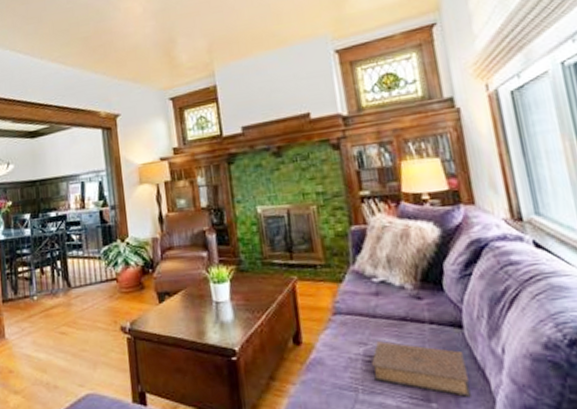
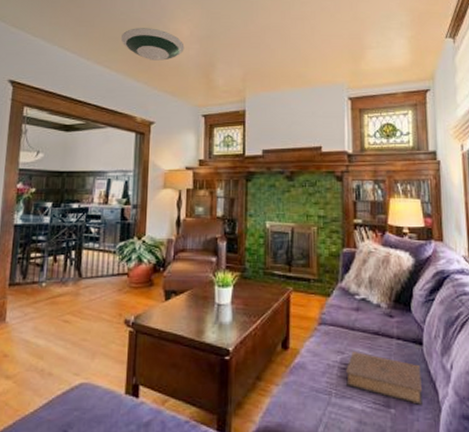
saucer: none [71,11,140,48] -> present [121,28,185,61]

